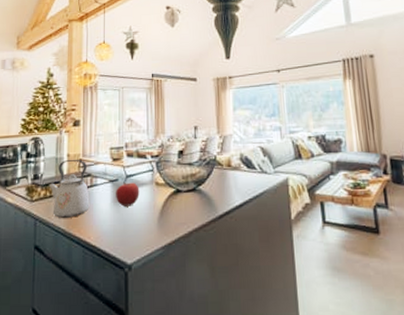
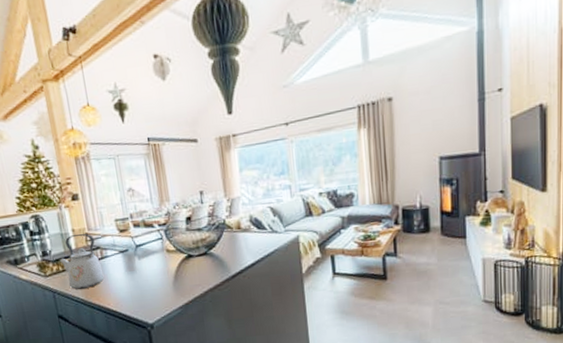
fruit: present [116,181,140,207] -> none [127,251,152,275]

